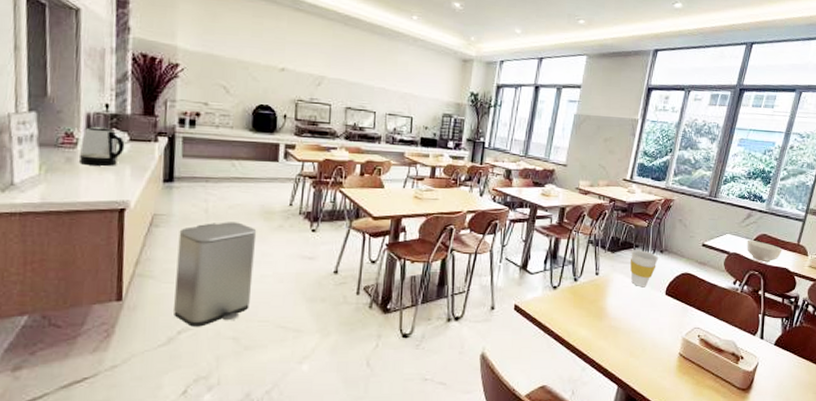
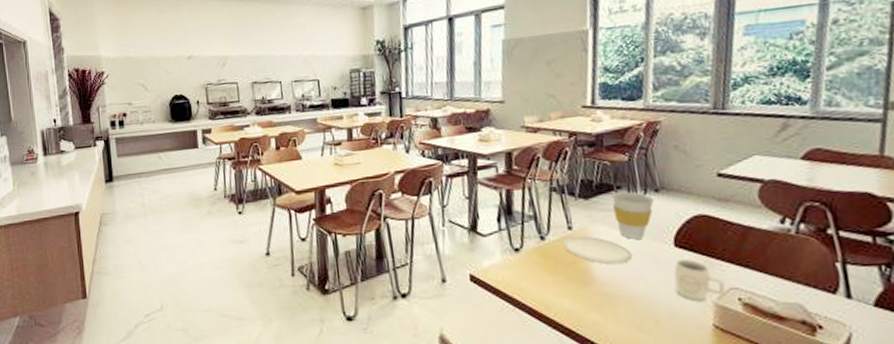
kettle: present [80,126,125,166] -> none [40,139,72,177]
pedal bin: present [174,222,257,327] -> none [123,213,193,320]
plate: none [590,281,637,305] -> present [563,236,633,265]
mug: none [660,304,692,336] -> present [674,258,726,302]
bowl: present [746,239,782,262] -> none [789,158,855,187]

